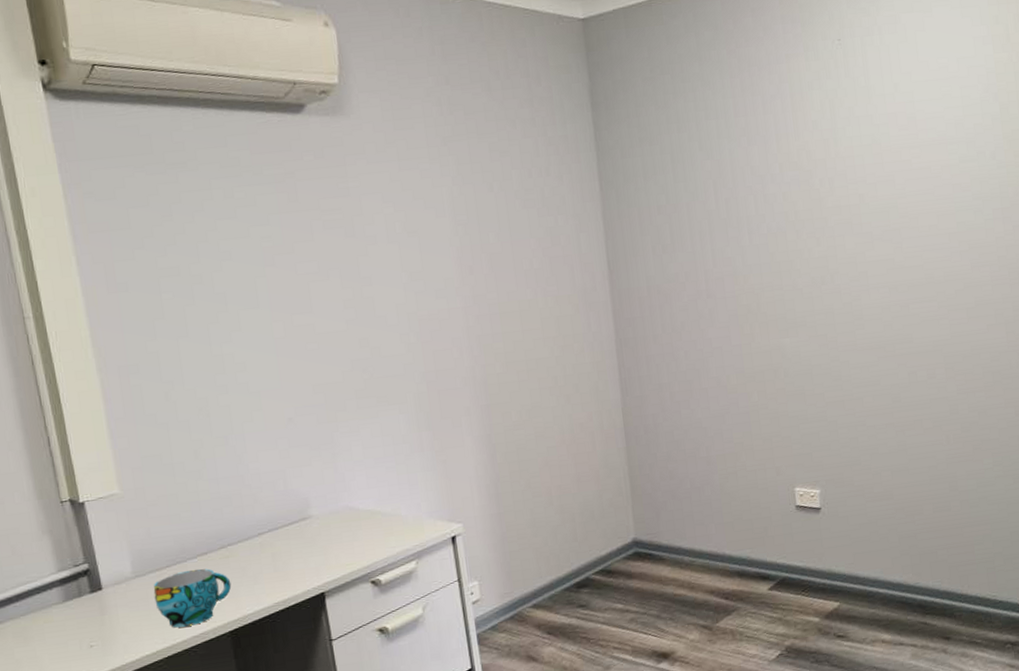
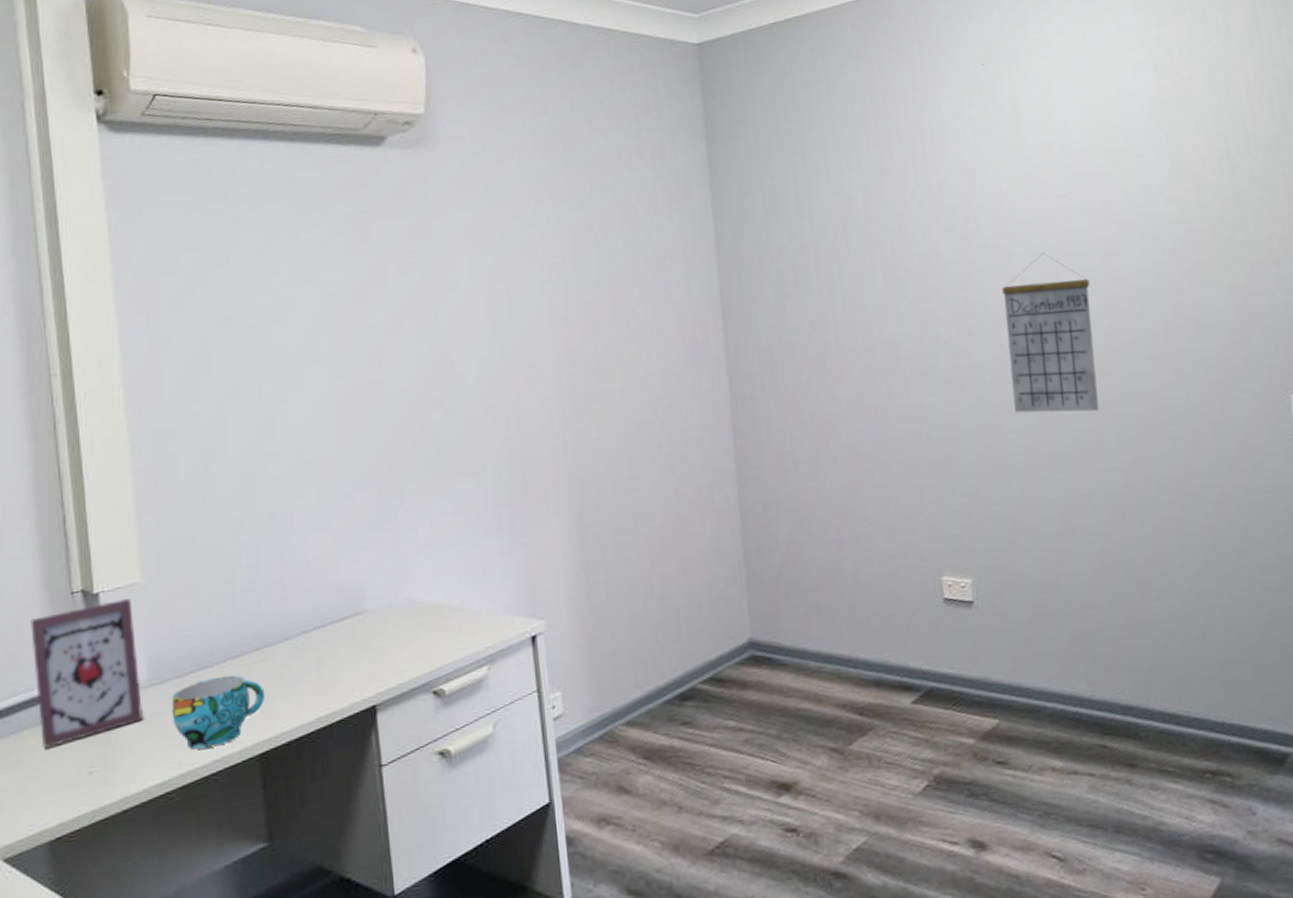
picture frame: none [28,506,132,627] -> present [30,598,144,748]
calendar: none [851,211,932,351] -> present [1002,252,1100,413]

